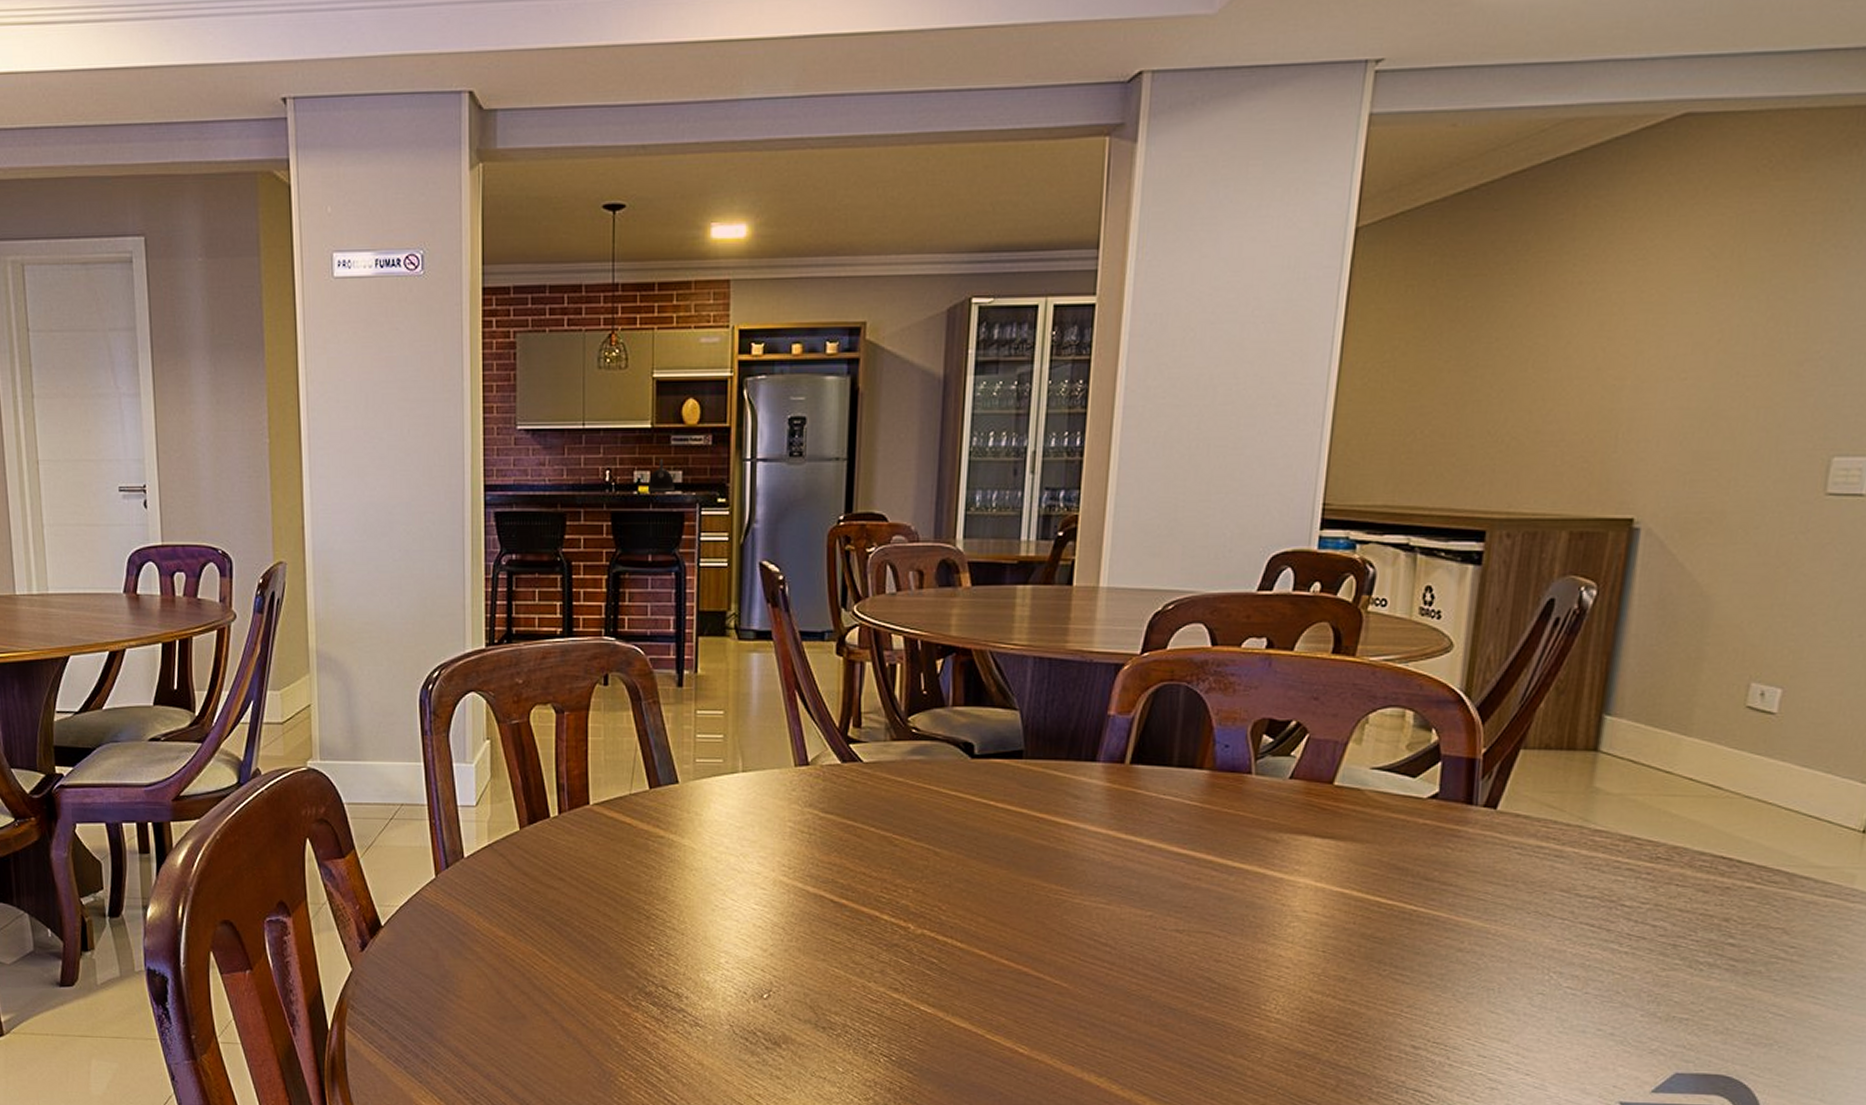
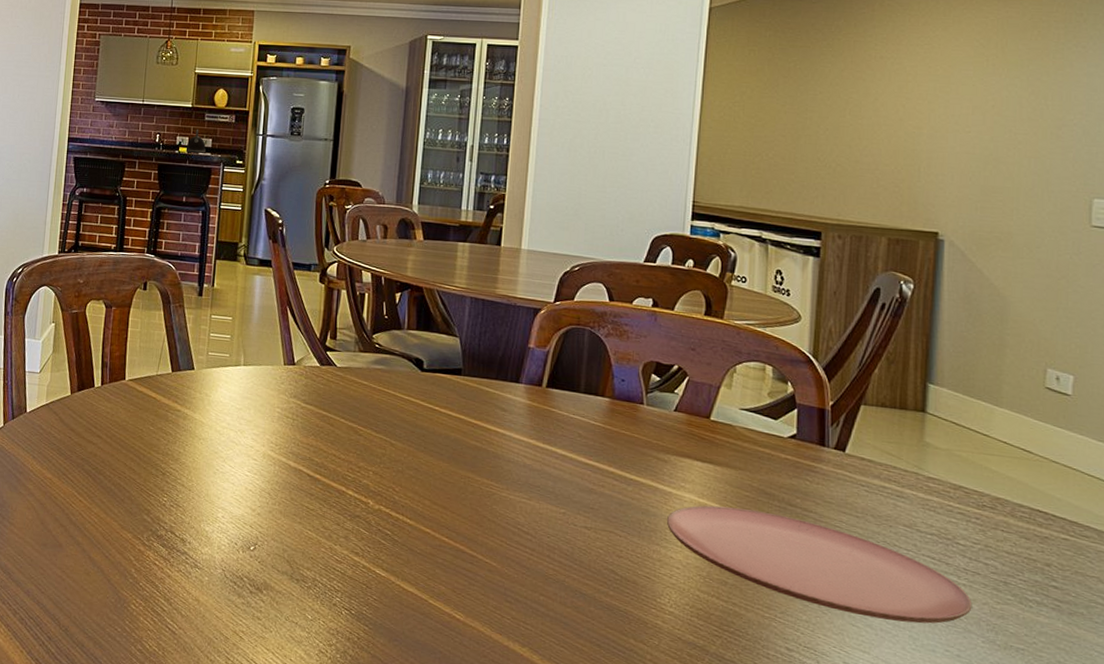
plate: none [1275,889,1634,1003] -> present [666,505,973,624]

